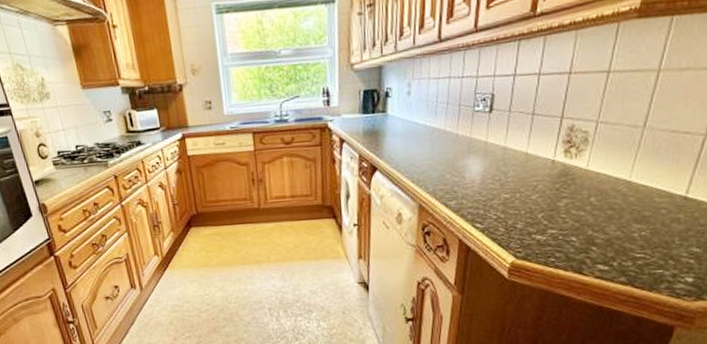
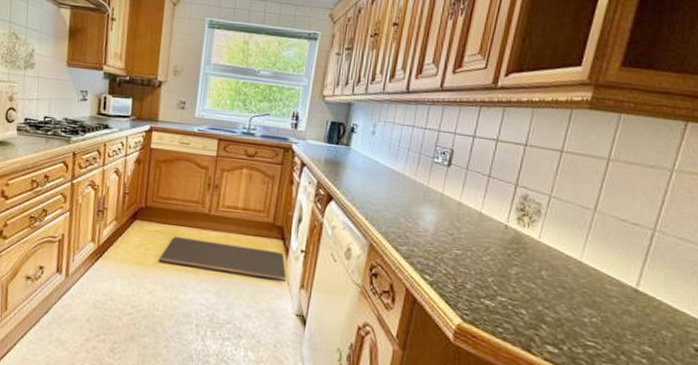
door mat: none [222,230,345,262] -> present [159,235,287,283]

